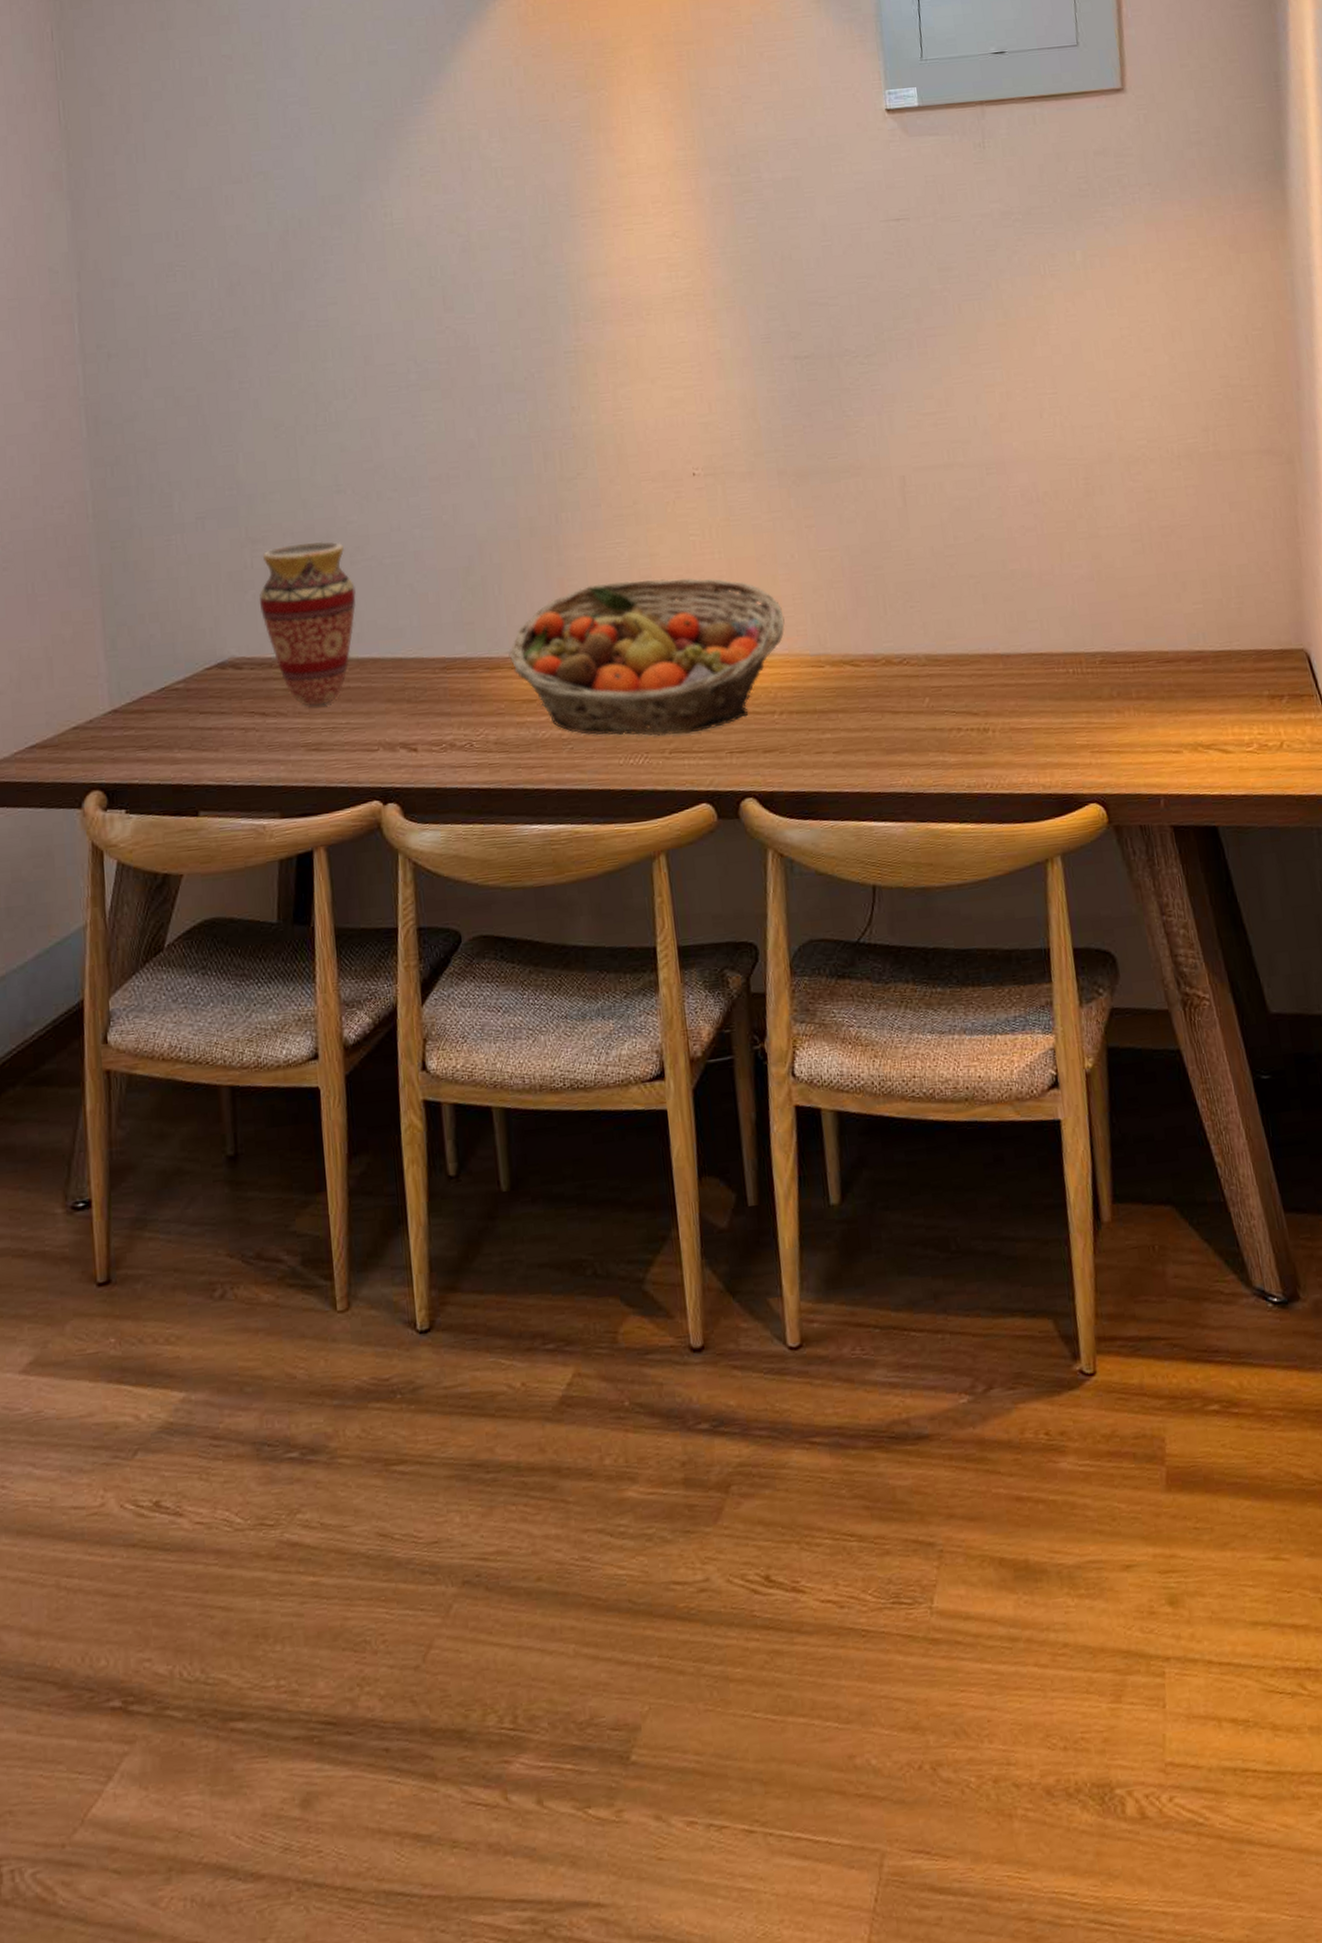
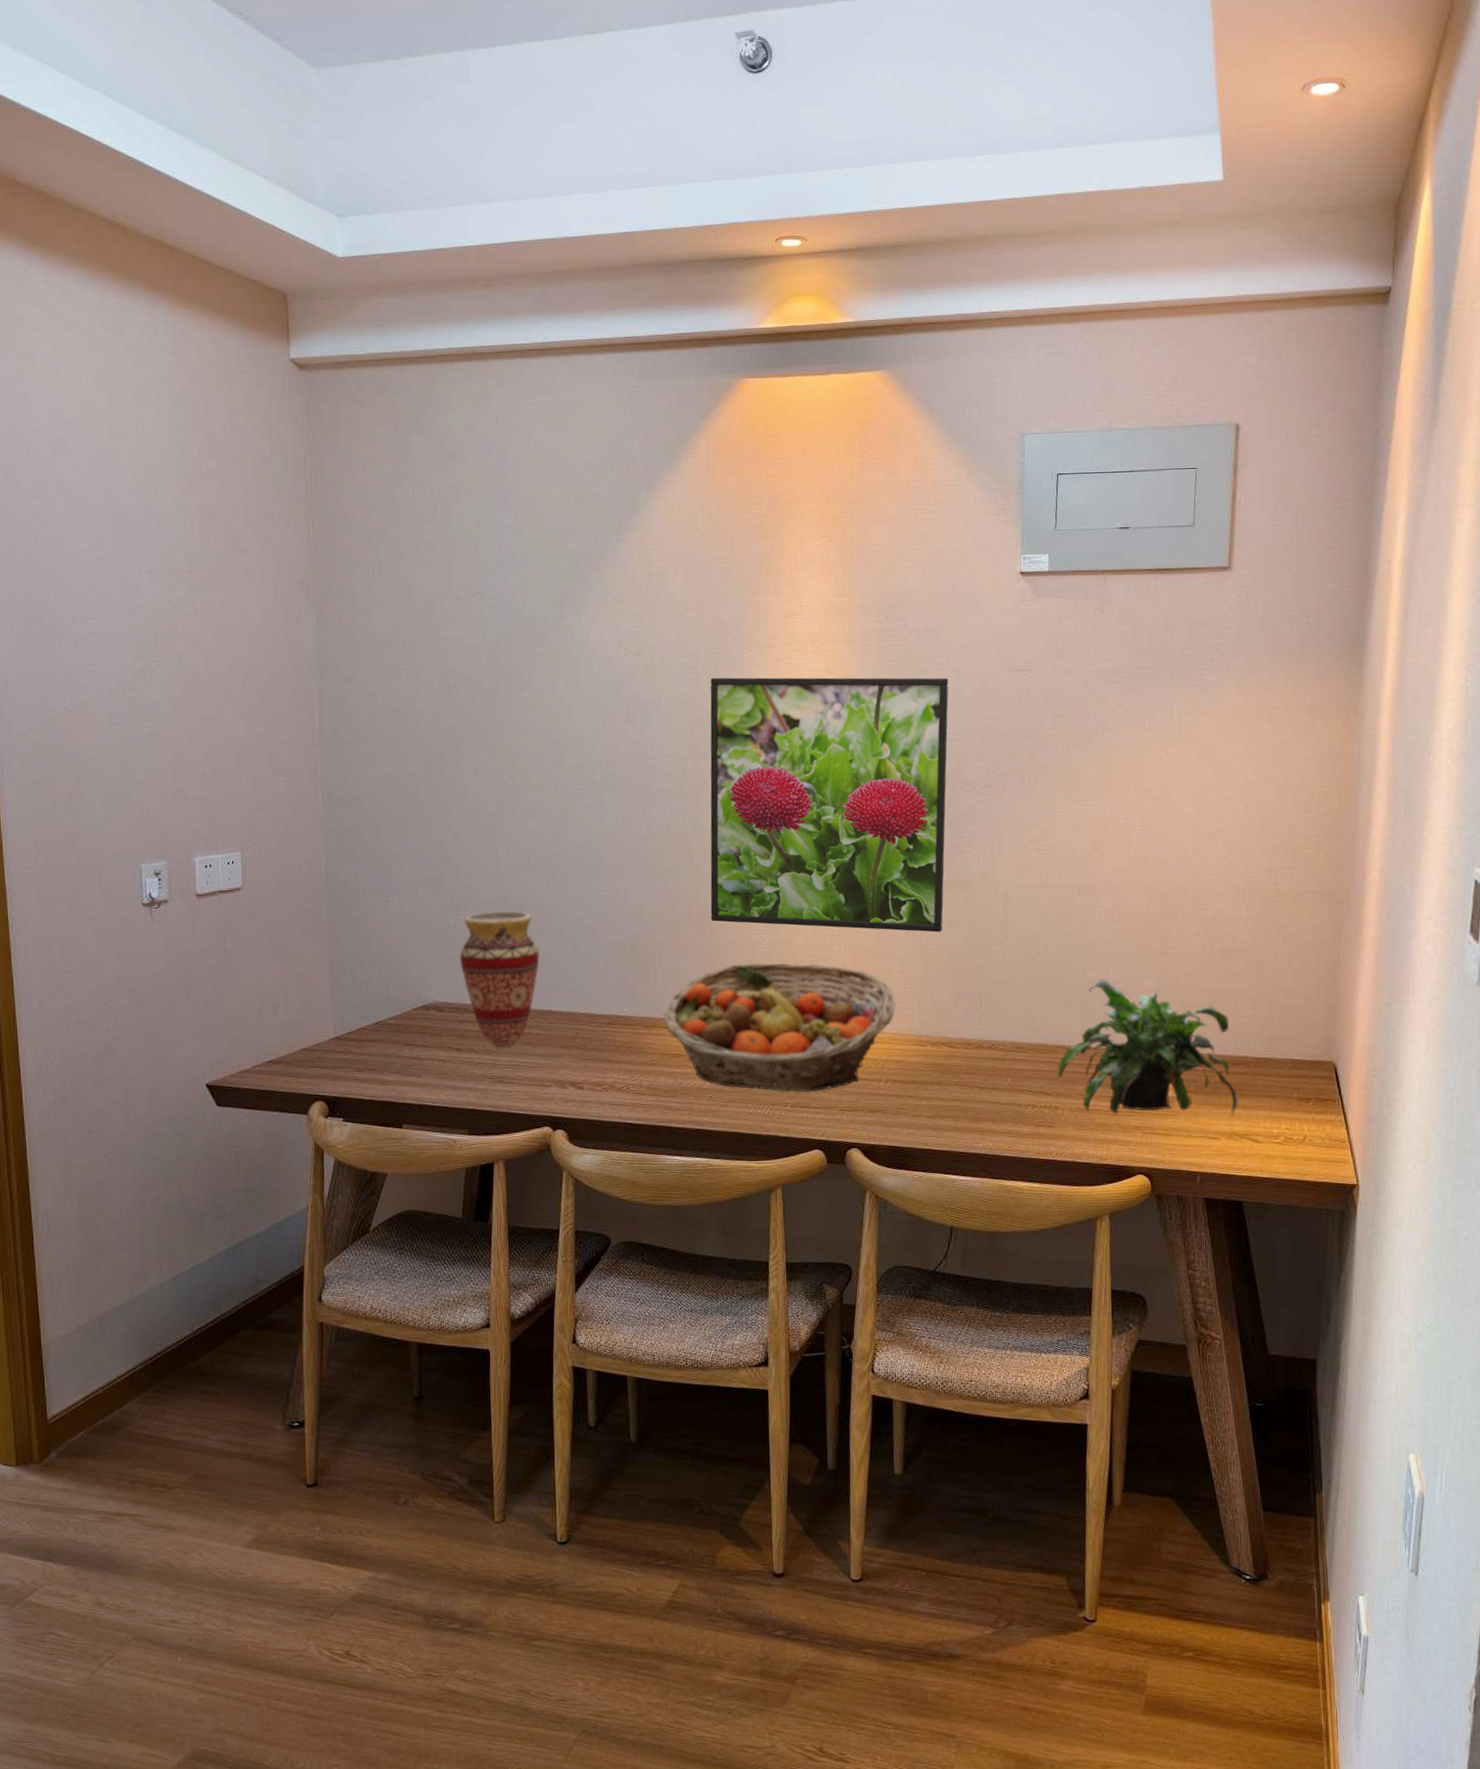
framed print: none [539,234,833,537] -> present [710,677,949,933]
potted plant: none [982,570,1200,733] -> present [1057,978,1239,1118]

